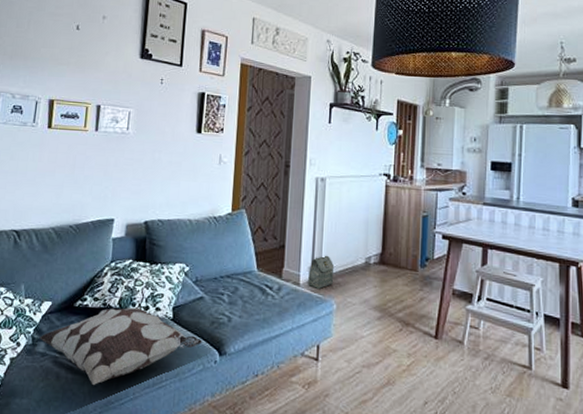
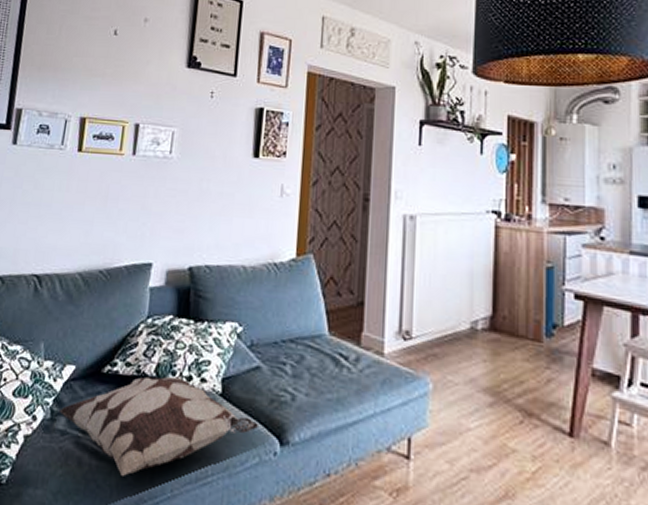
bag: present [308,255,335,290] -> none [395,316,430,363]

